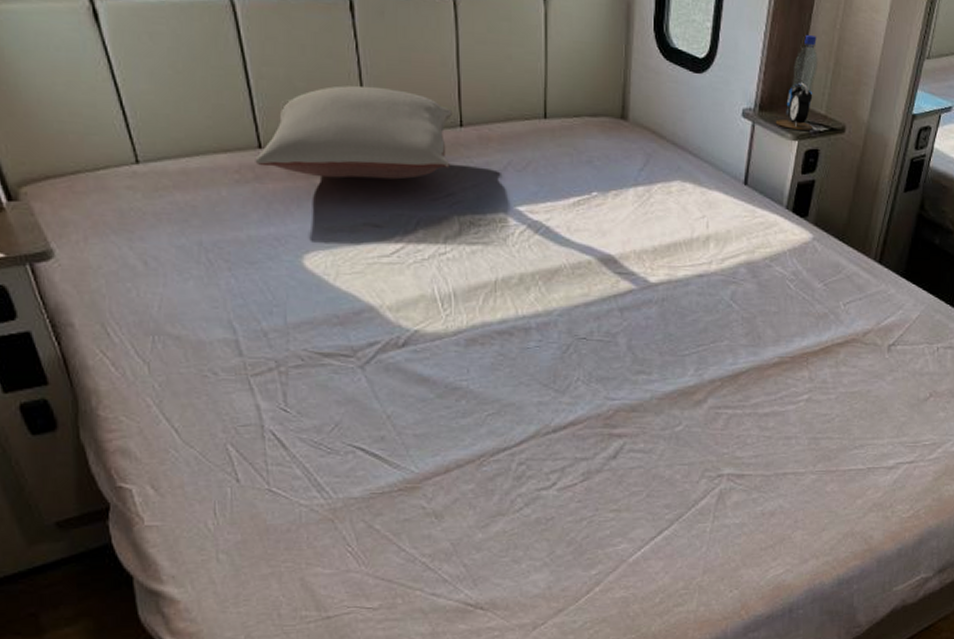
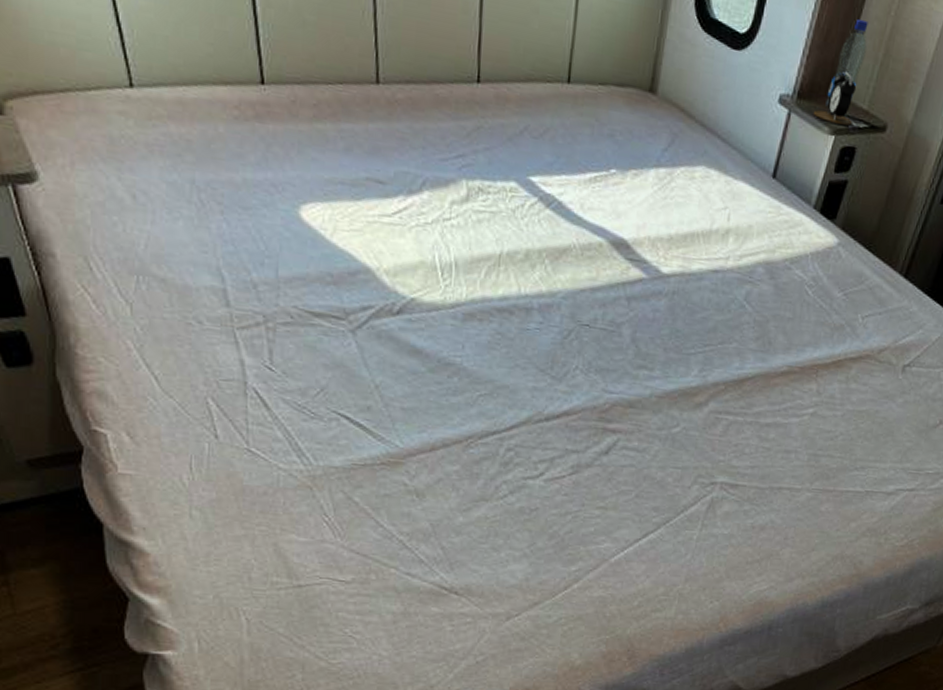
pillow: present [255,85,452,180] -> none [256,23,470,134]

